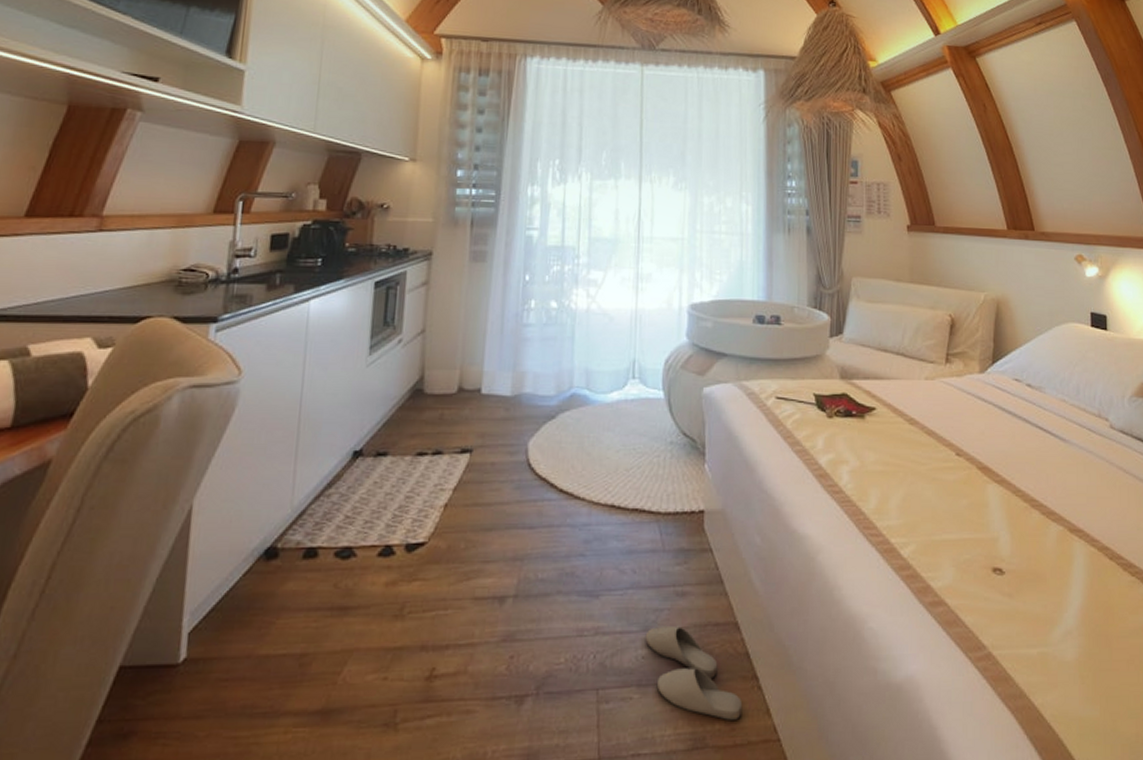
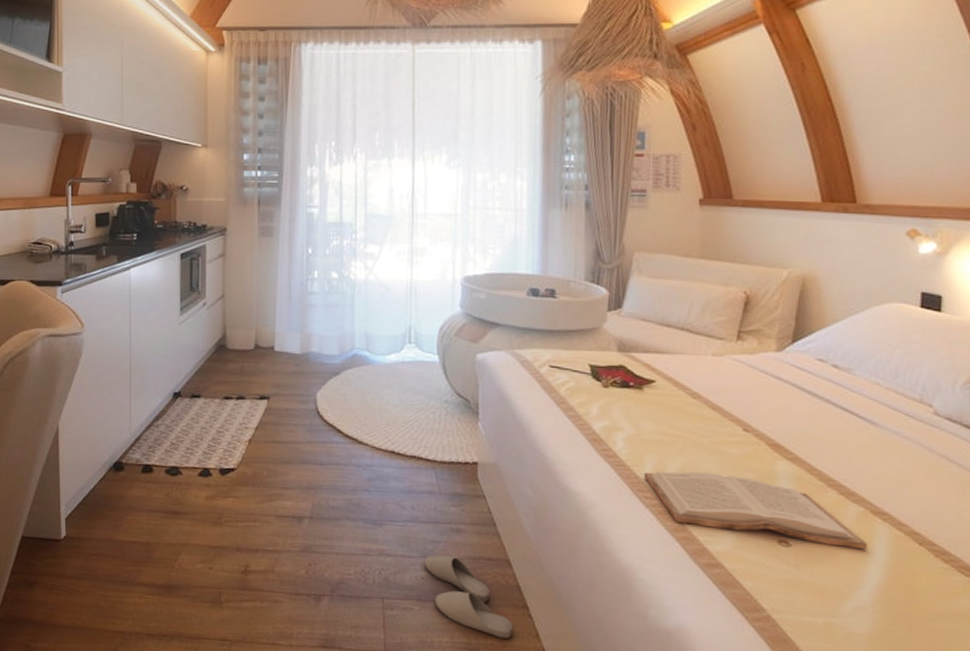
book: none [870,502,1068,570] -> present [645,471,868,550]

